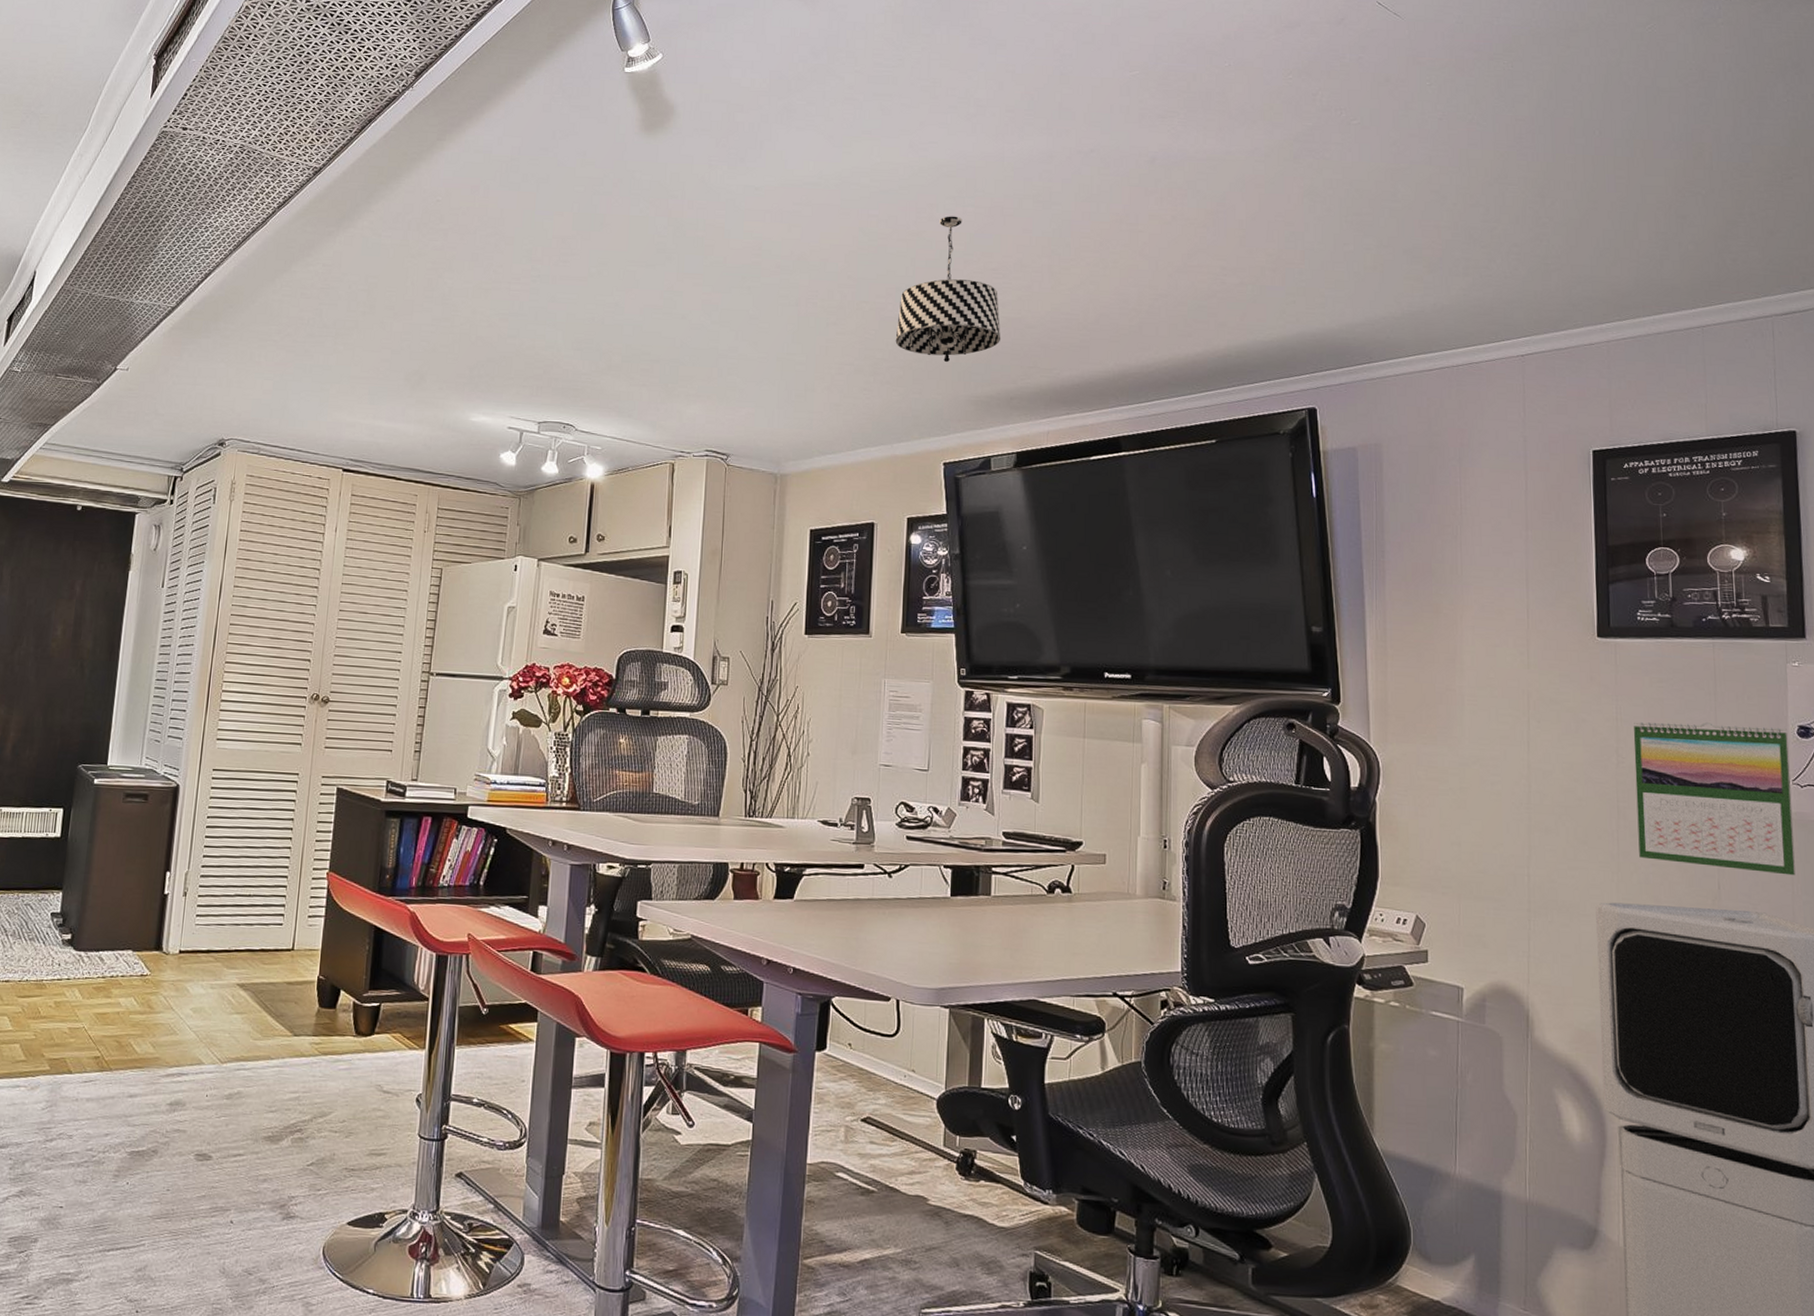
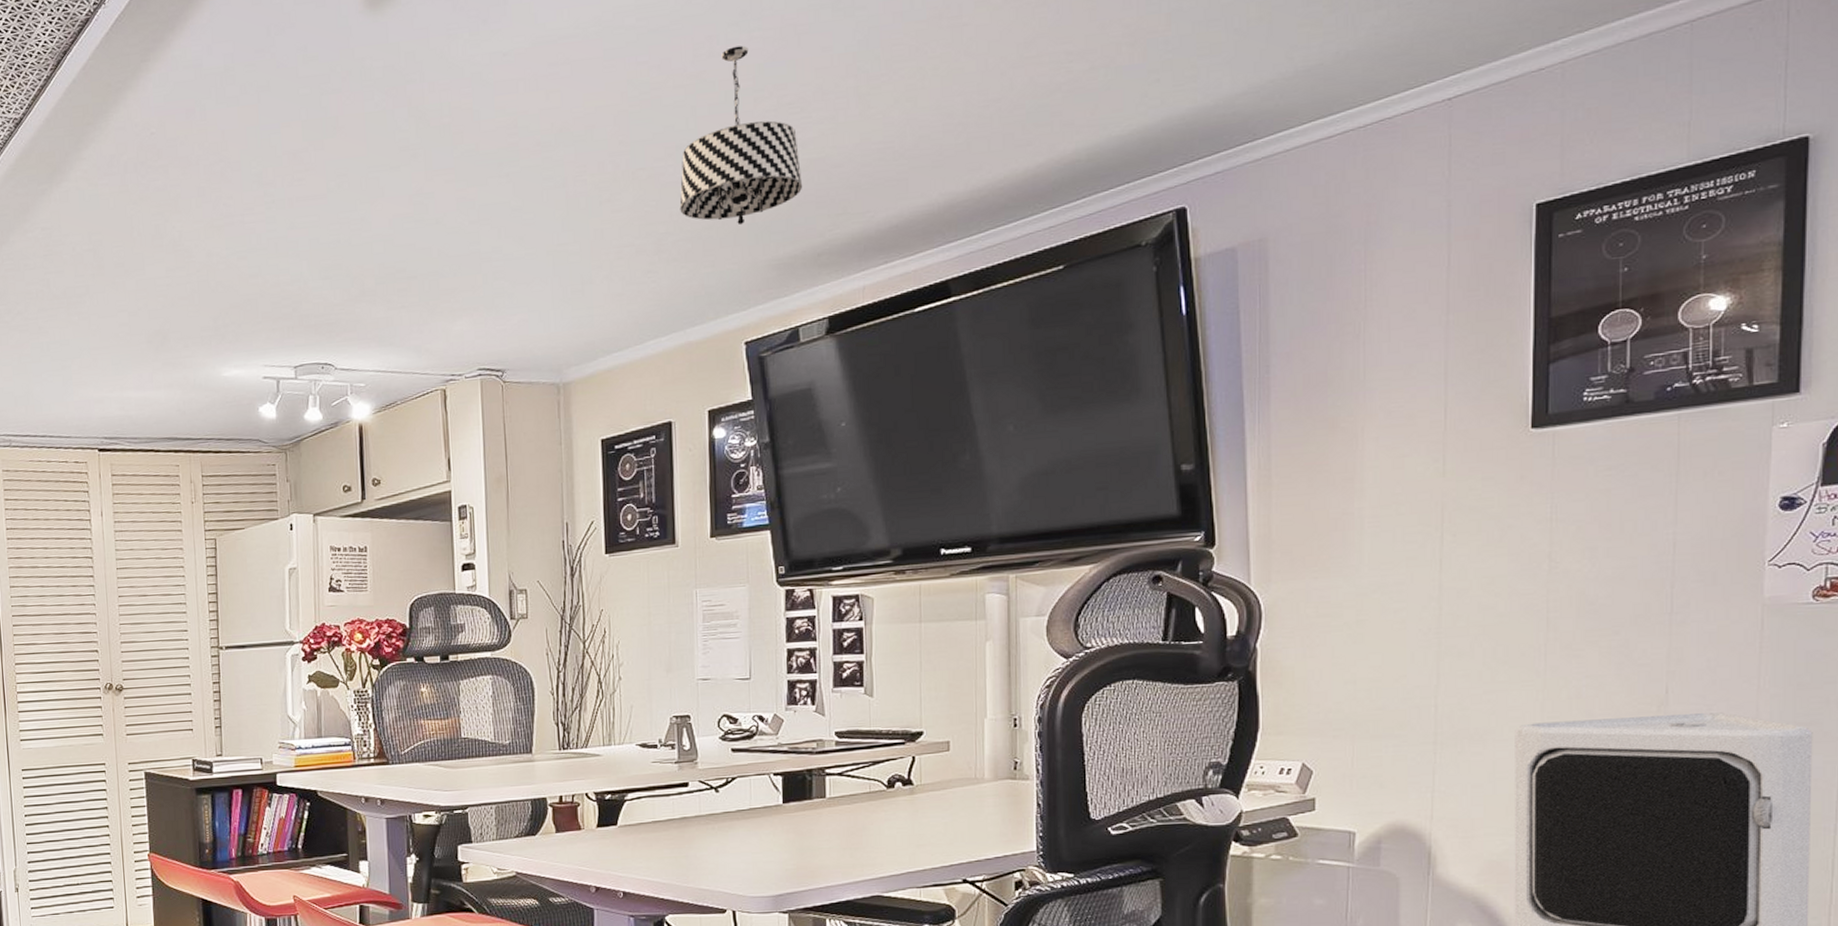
calendar: present [1633,722,1795,876] -> none [1571,503,1766,672]

